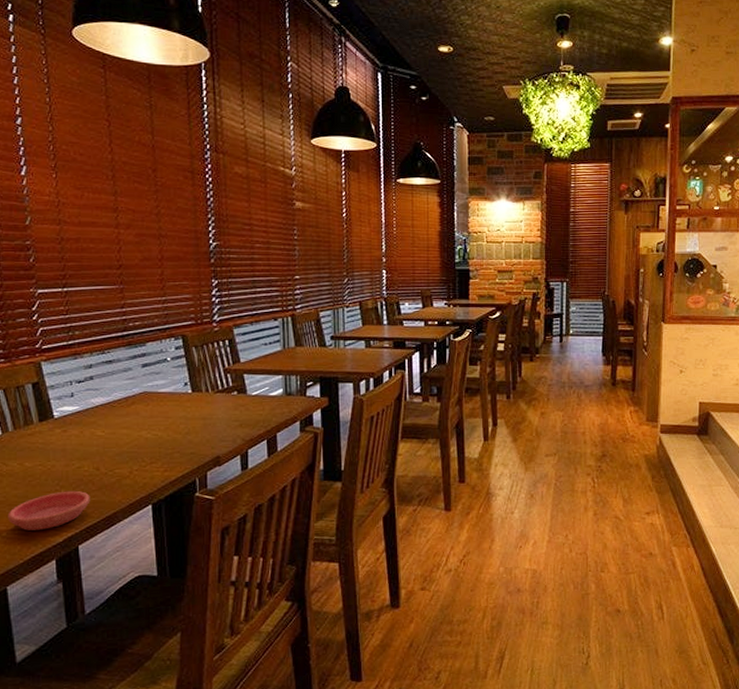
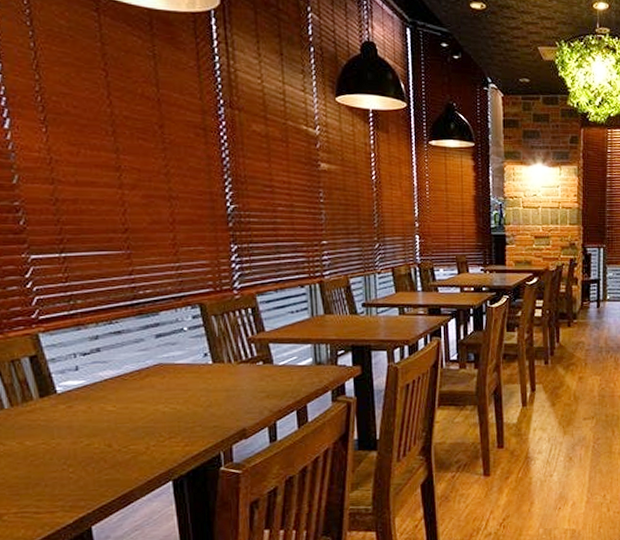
saucer: present [8,490,90,531] -> none [8,469,103,513]

